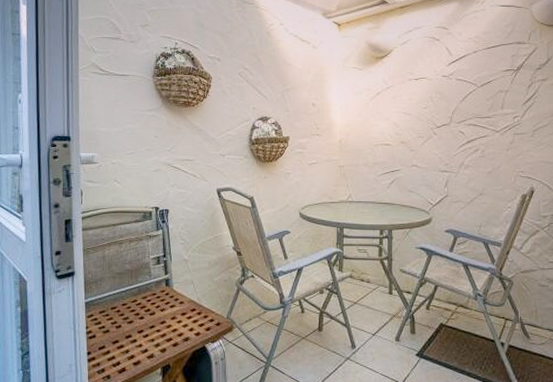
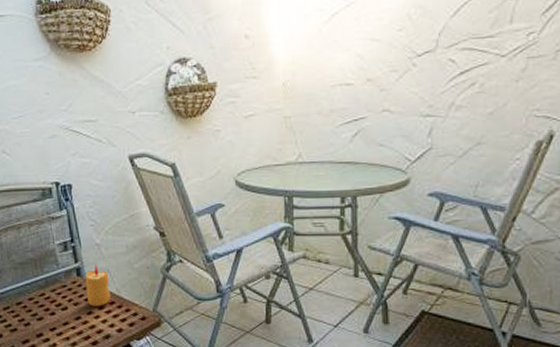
candle: none [172,276,192,313] -> present [85,264,110,306]

